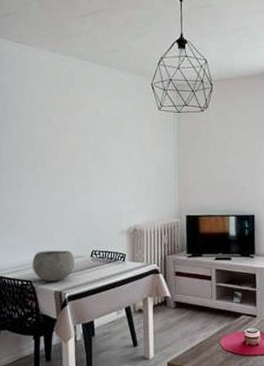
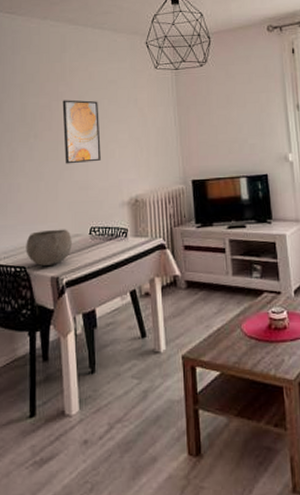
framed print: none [69,132,104,193] -> present [62,99,101,164]

